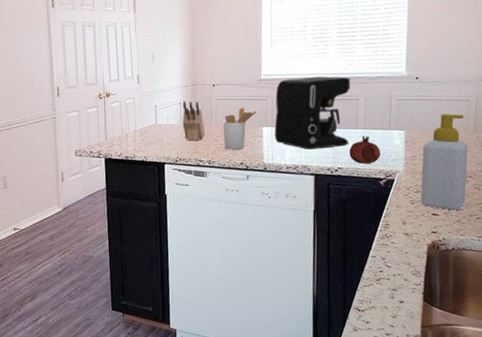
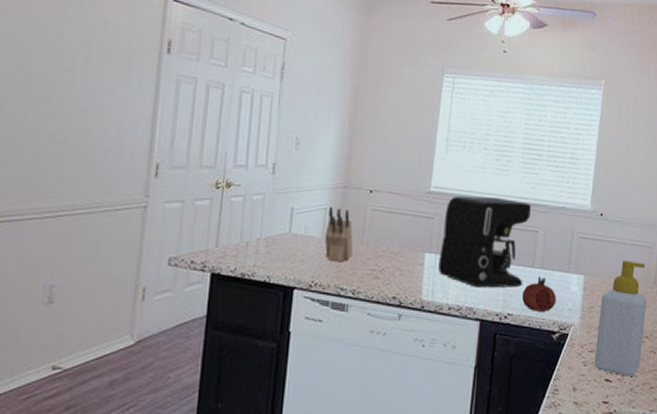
utensil holder: present [223,107,256,150] -> none [375,224,420,279]

